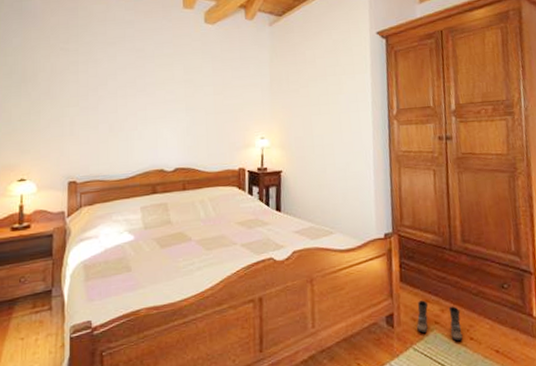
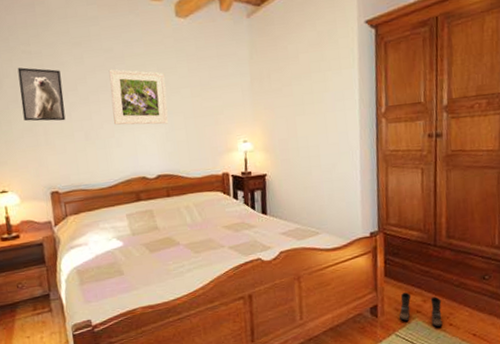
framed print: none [53,63,93,113] -> present [17,67,66,121]
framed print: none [138,66,191,119] -> present [108,69,169,125]

